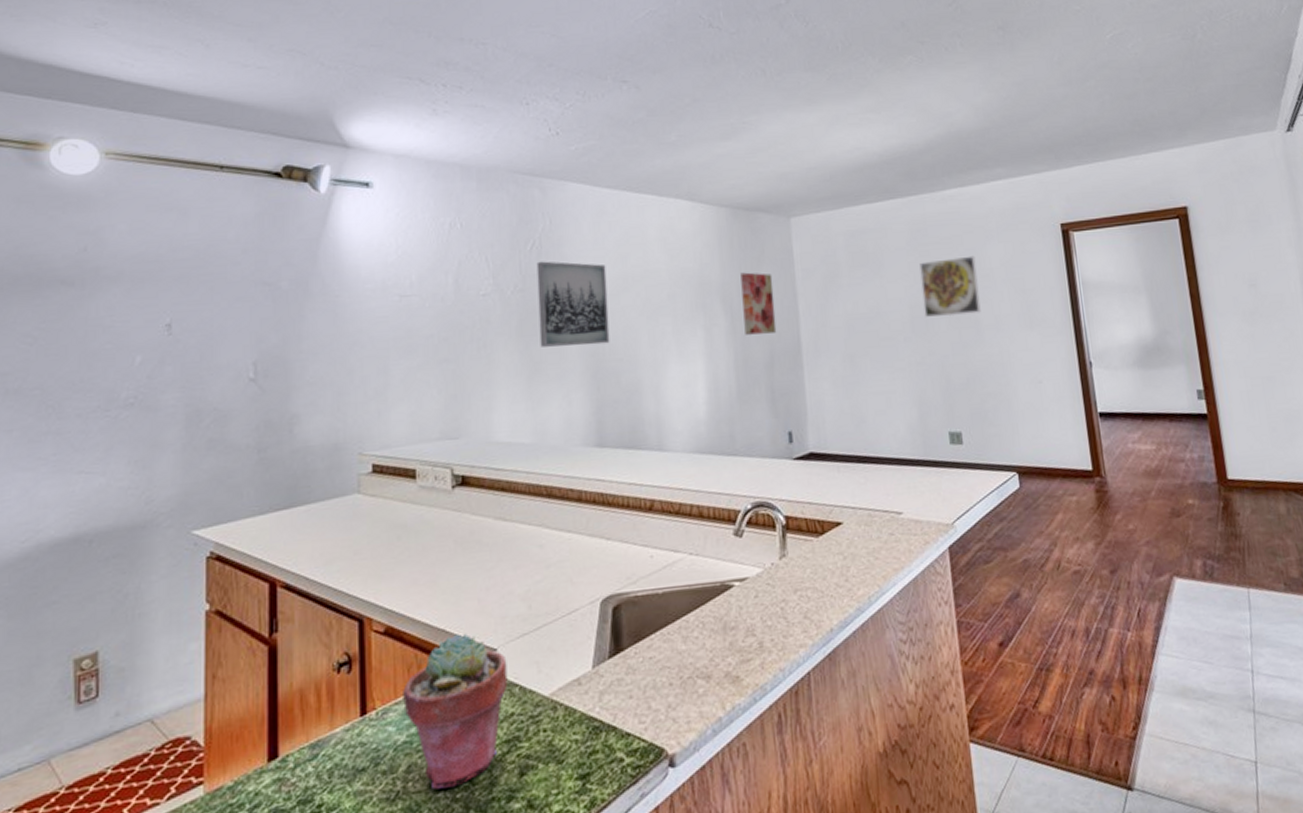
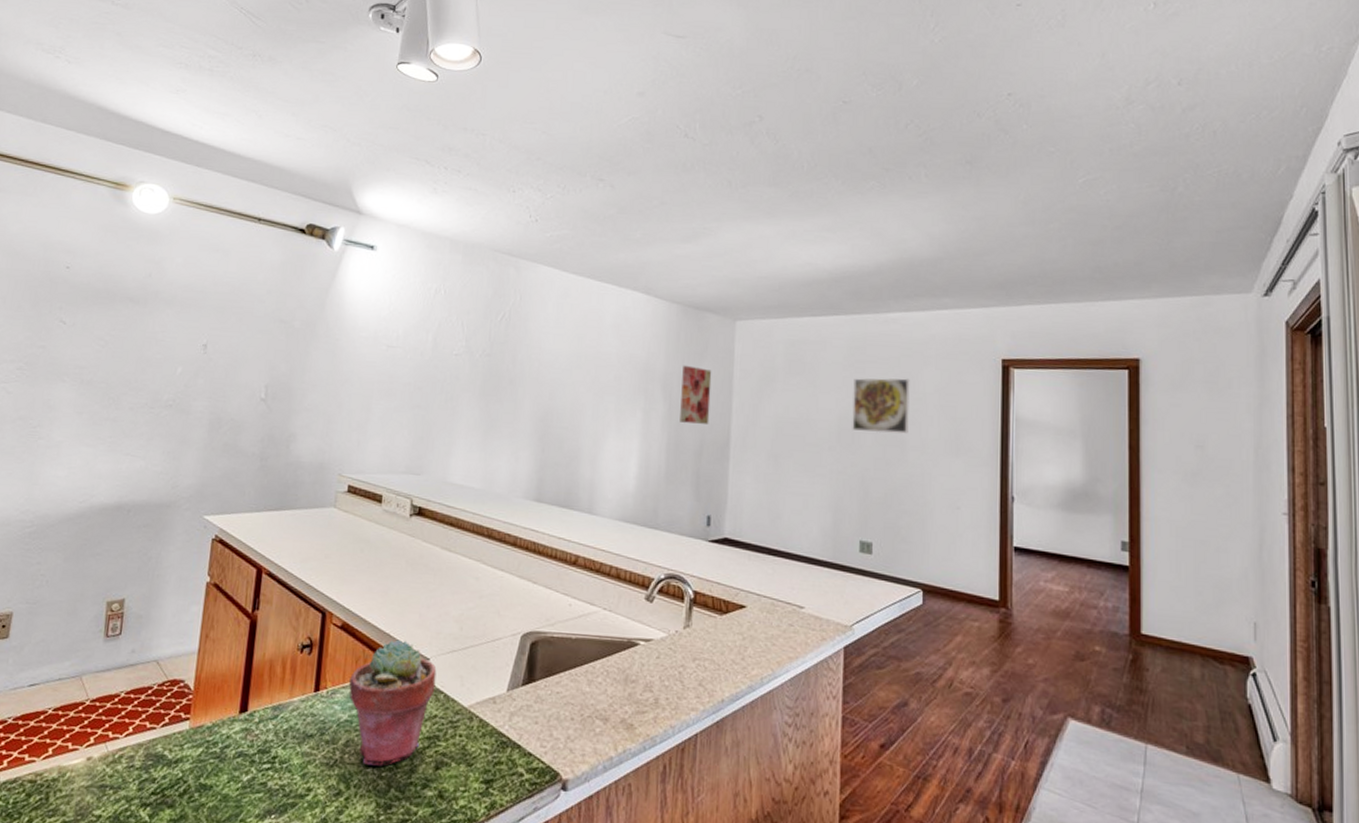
wall art: present [536,261,610,347] -> none [498,331,564,412]

